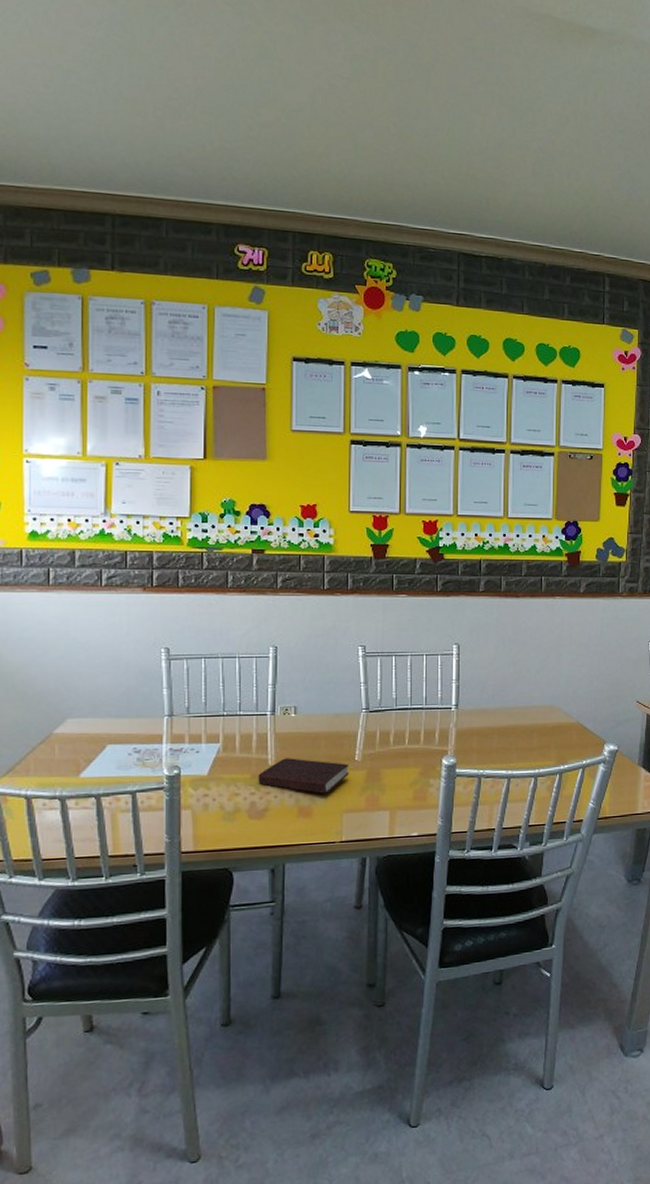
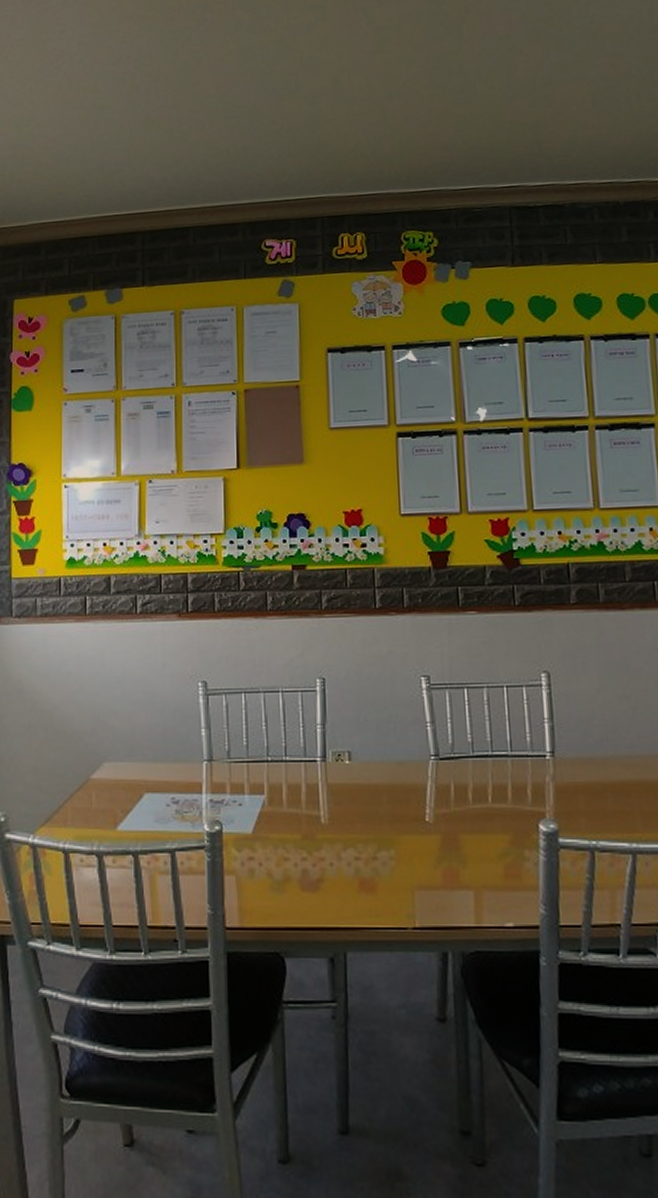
book: present [258,758,350,794] -> none [309,816,420,864]

